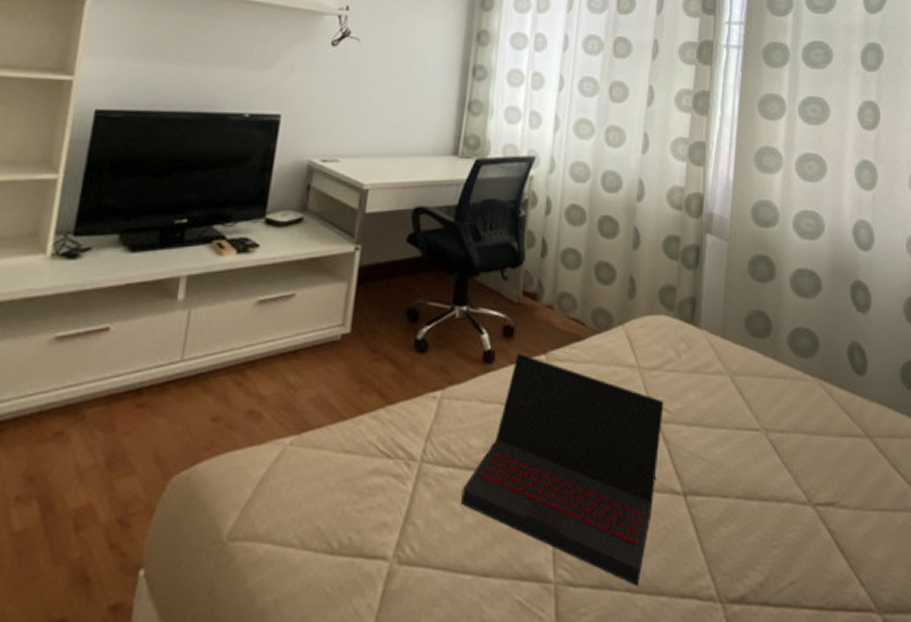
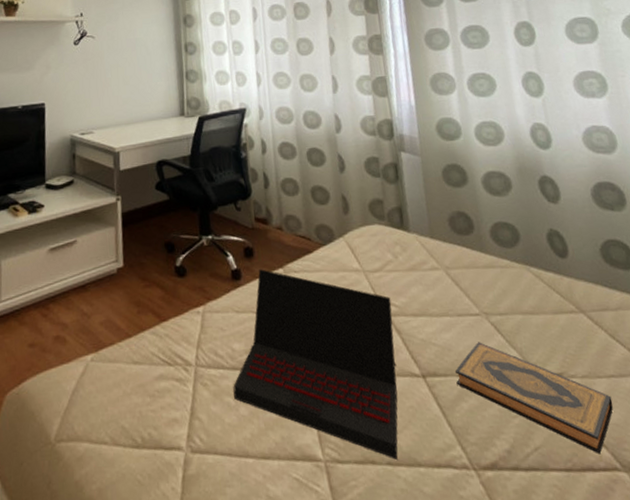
hardback book: none [719,461,881,593] -> present [455,342,613,454]

